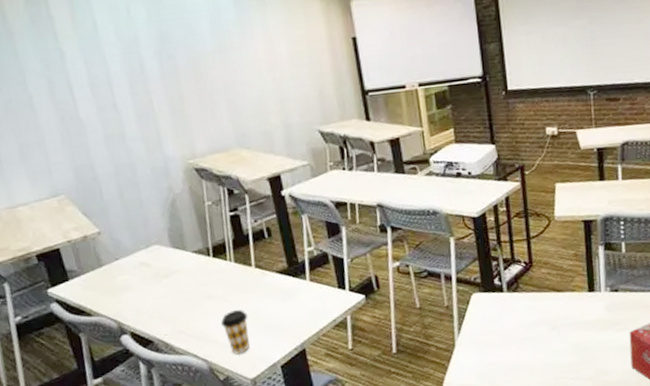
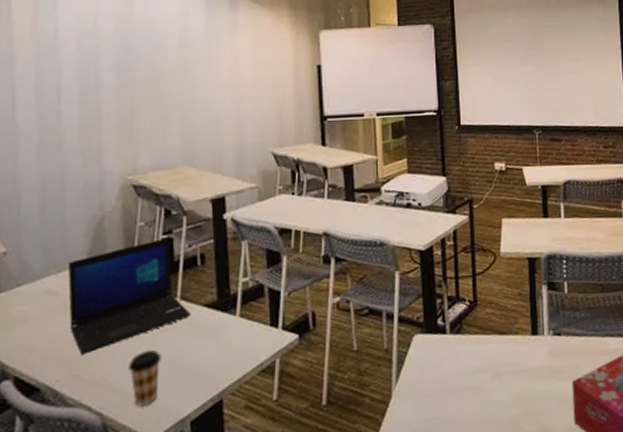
laptop: none [153,214,267,314] -> present [67,237,192,355]

